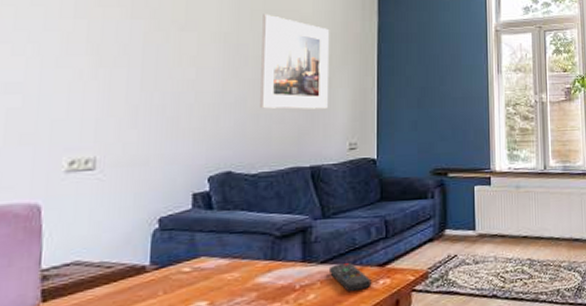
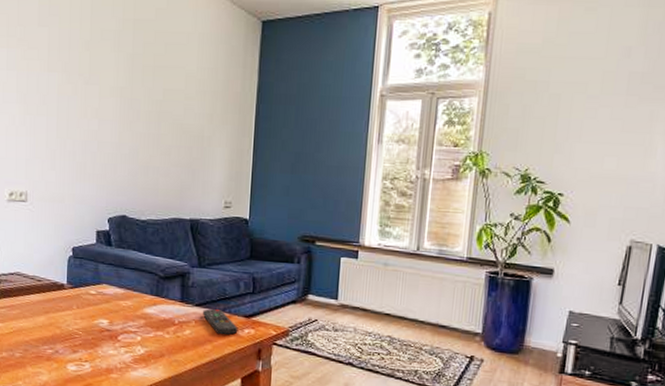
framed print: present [260,14,330,109] -> none [149,69,212,166]

